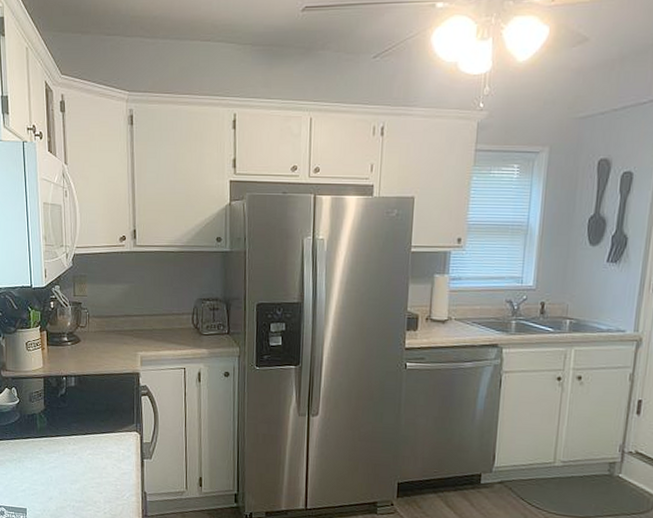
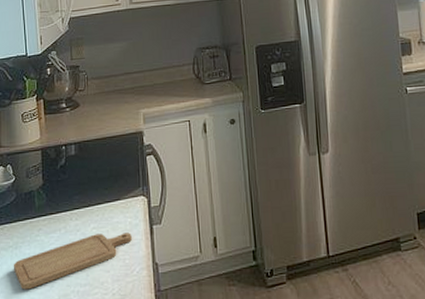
chopping board: none [16,459,124,498] -> present [13,232,132,290]

